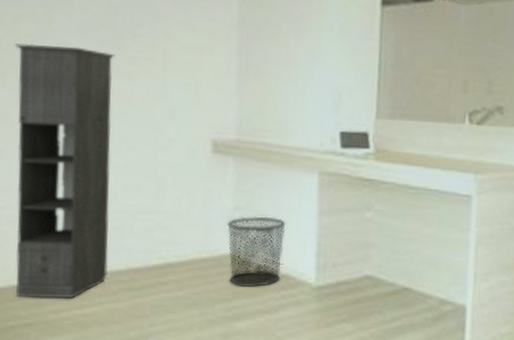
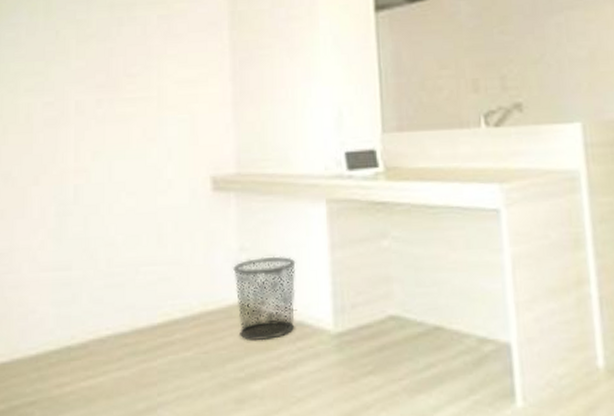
storage cabinet: present [15,43,115,298] -> none [16,95,112,371]

